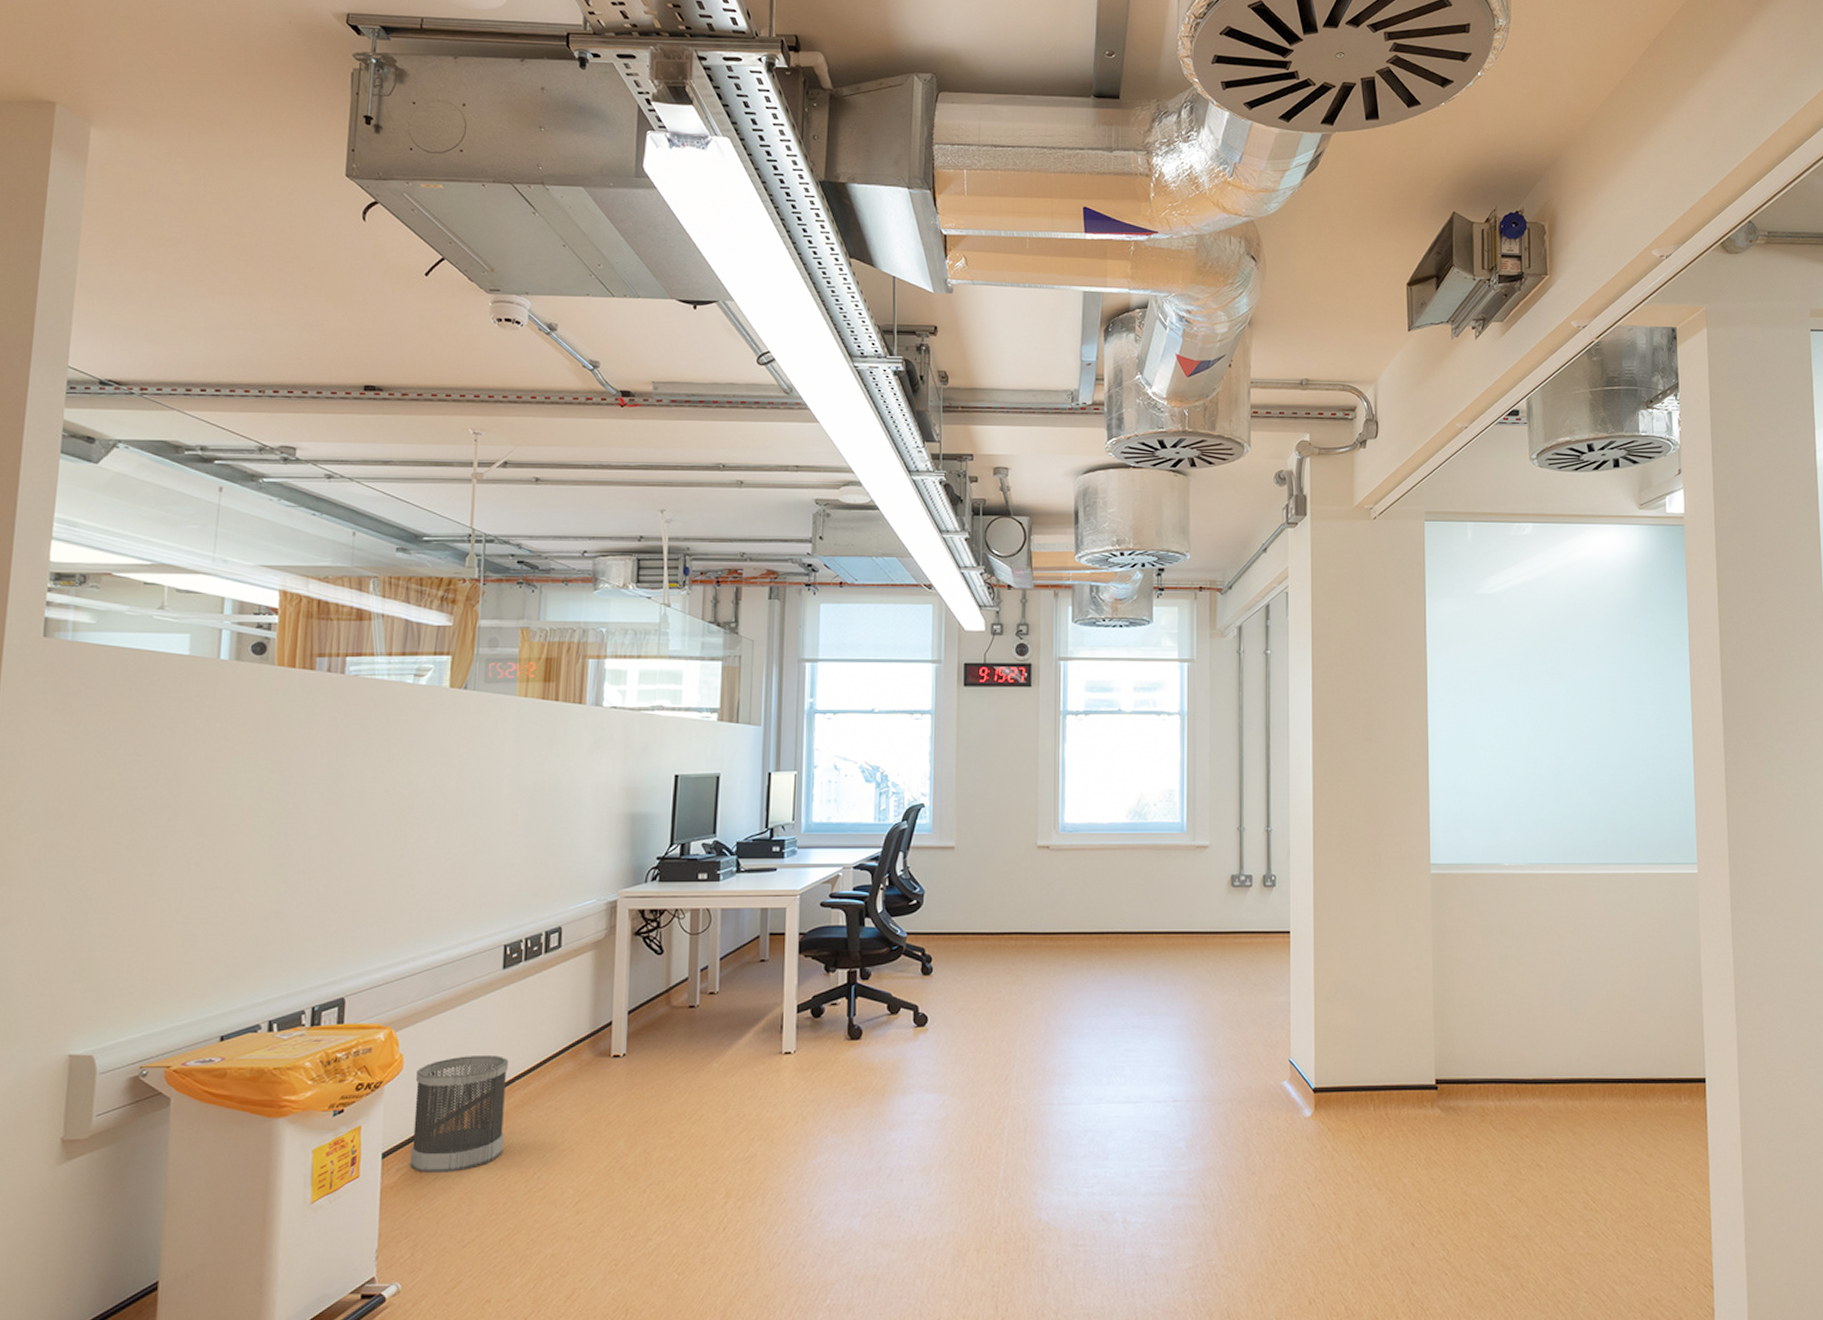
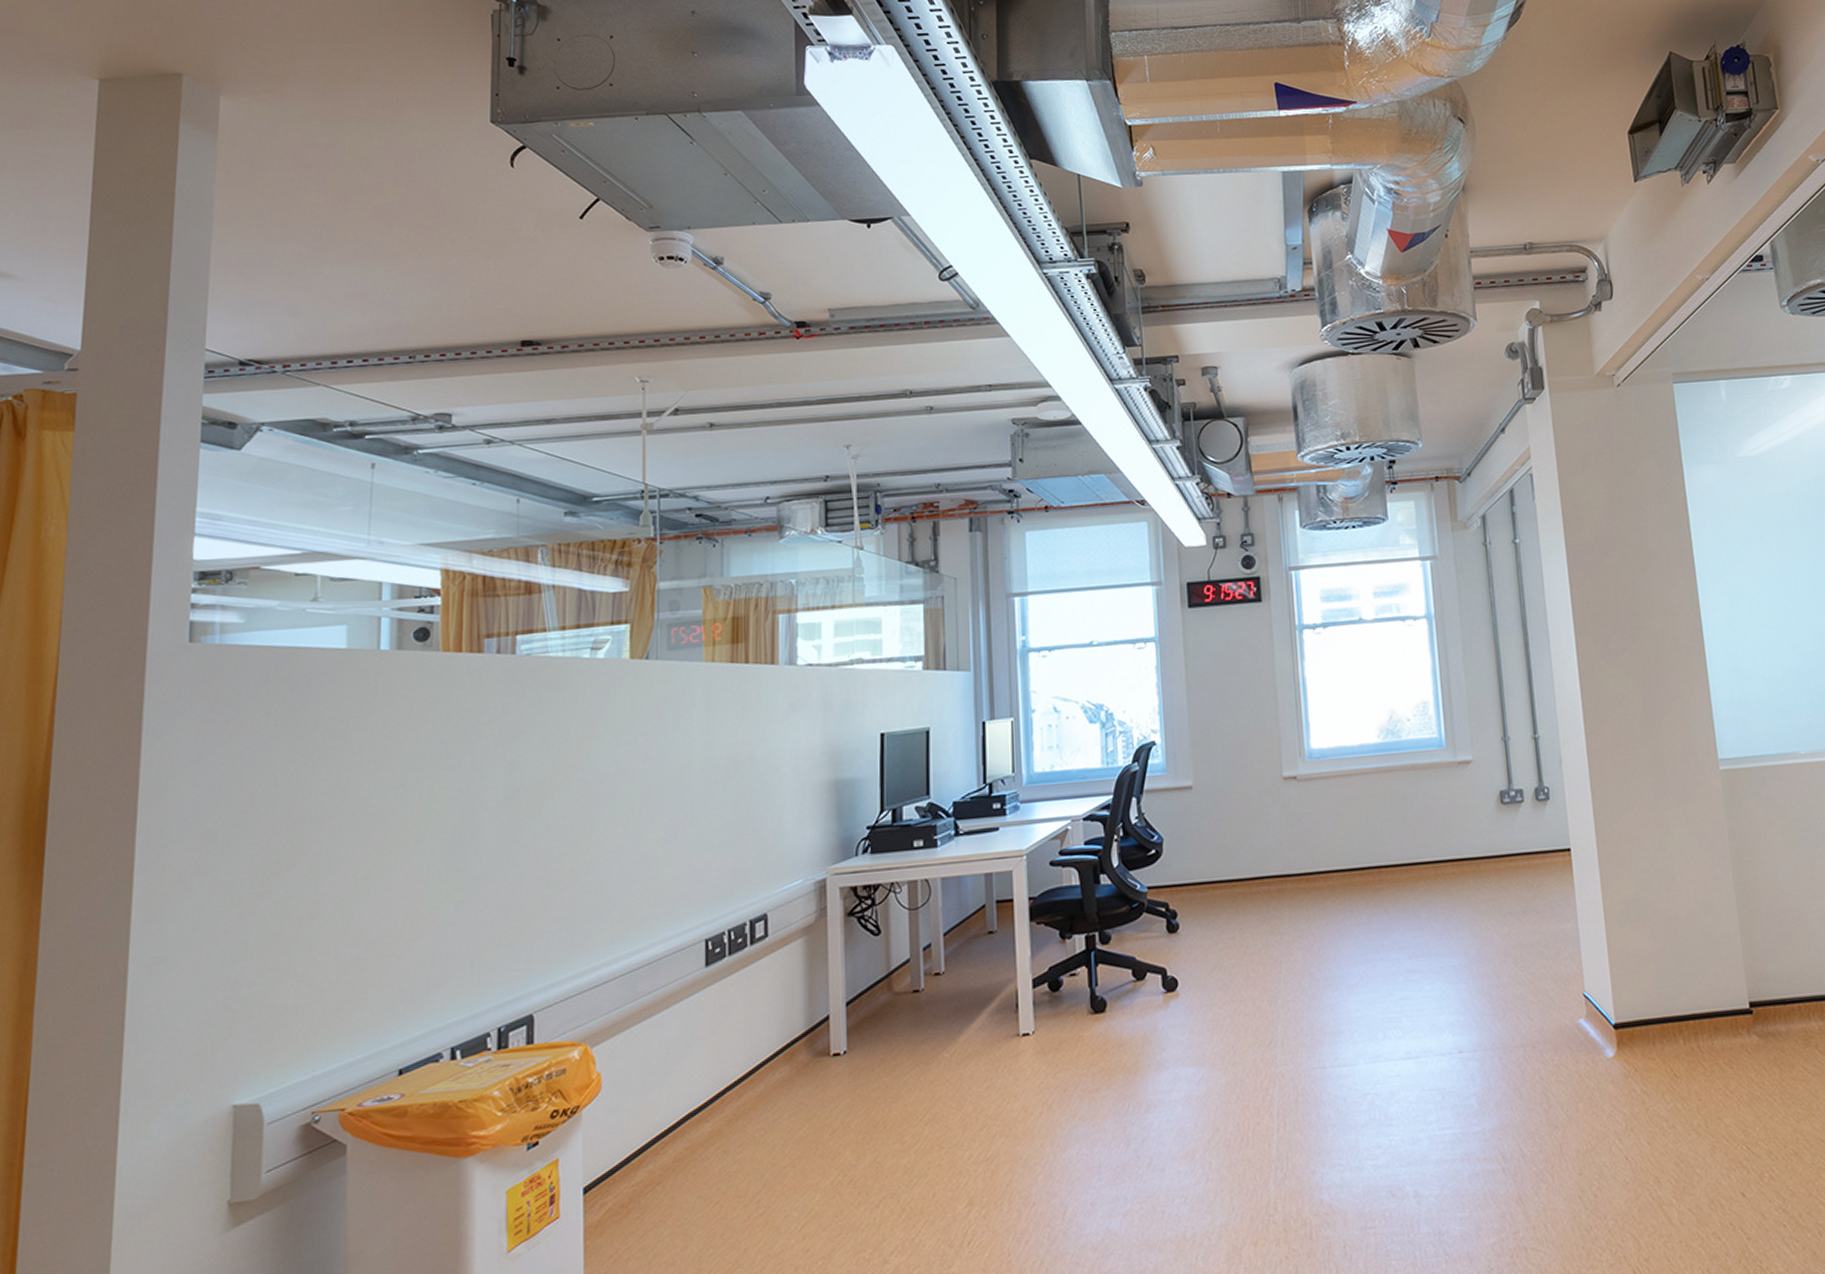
wastebasket: present [410,1055,509,1173] -> none [615,1065,719,1207]

